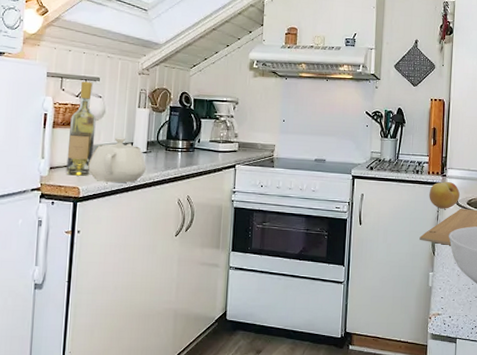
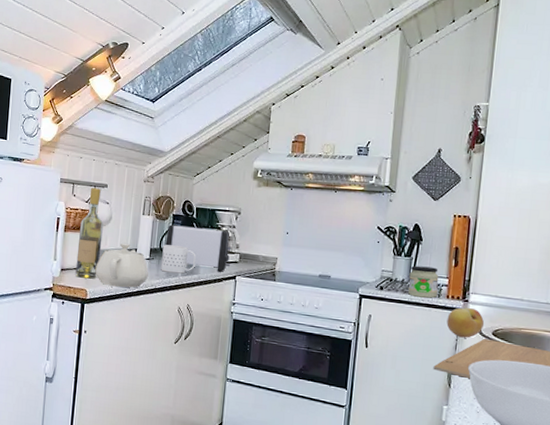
mug: none [159,137,195,165] -> present [161,244,196,274]
toaster: none [163,116,230,161] -> present [165,224,232,272]
jar: none [395,146,421,175] -> present [408,265,439,299]

